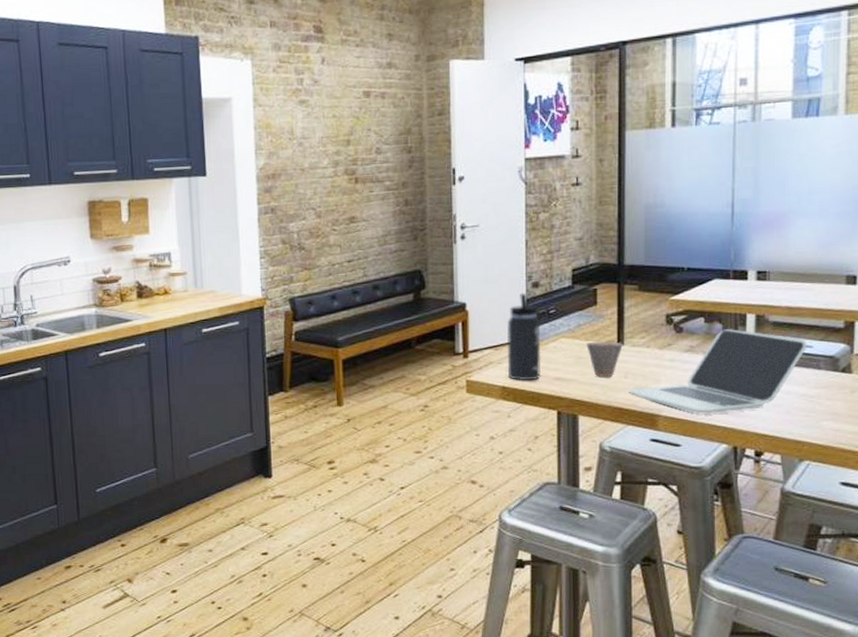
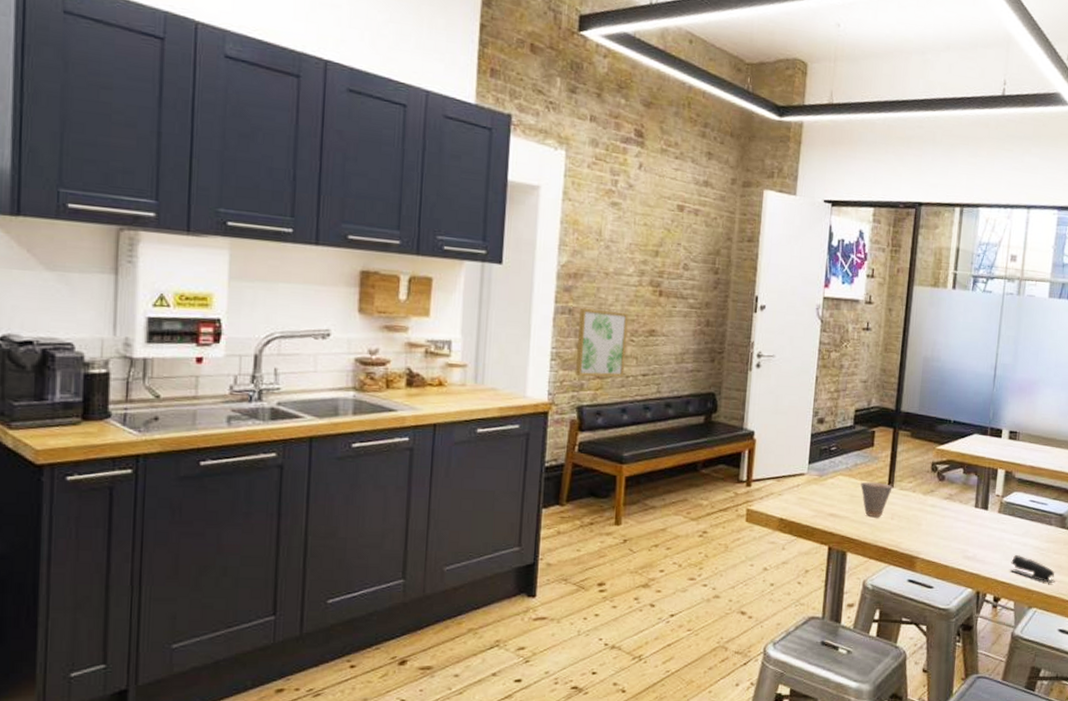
wall art: none [282,204,330,271] -> present [576,309,629,377]
thermos bottle: present [507,292,541,381] -> none [787,426,822,515]
laptop: present [628,329,807,414] -> none [893,481,1043,559]
stapler: none [772,405,831,434] -> present [1010,555,1056,584]

